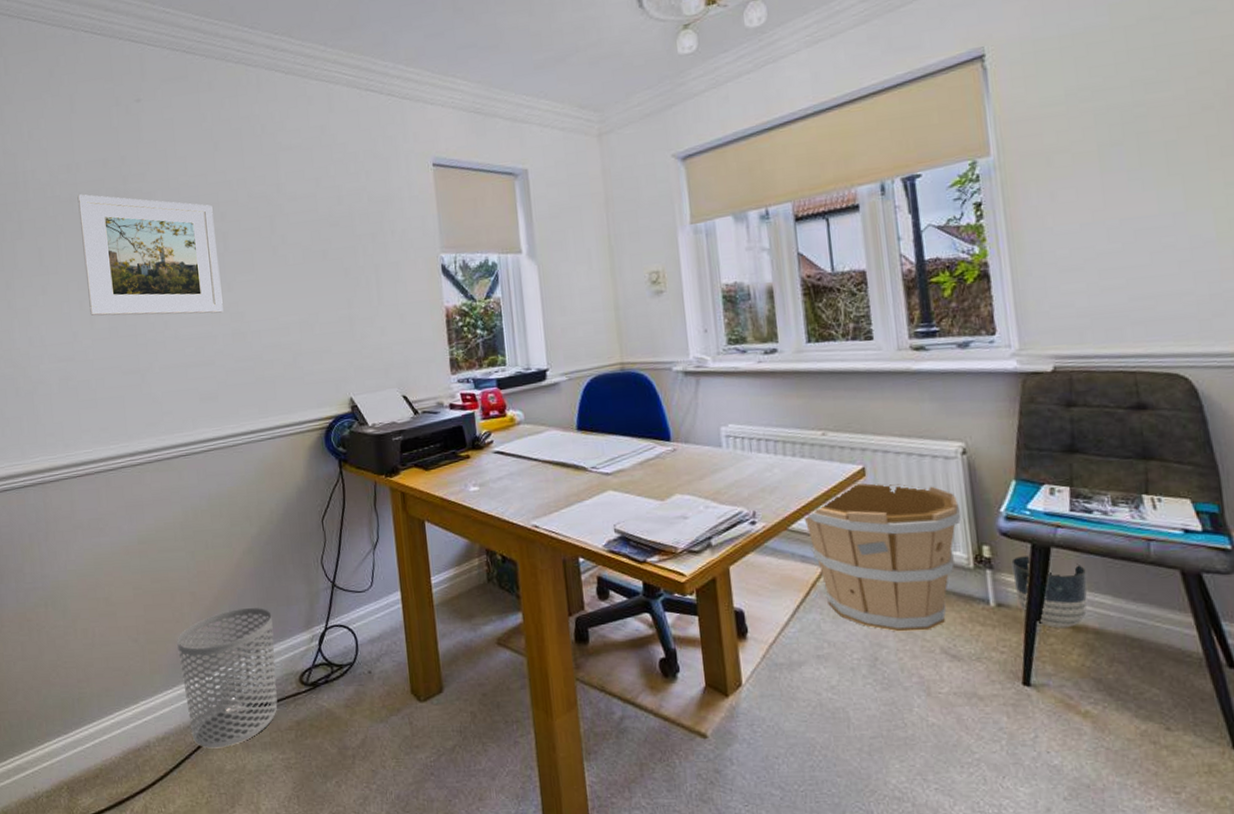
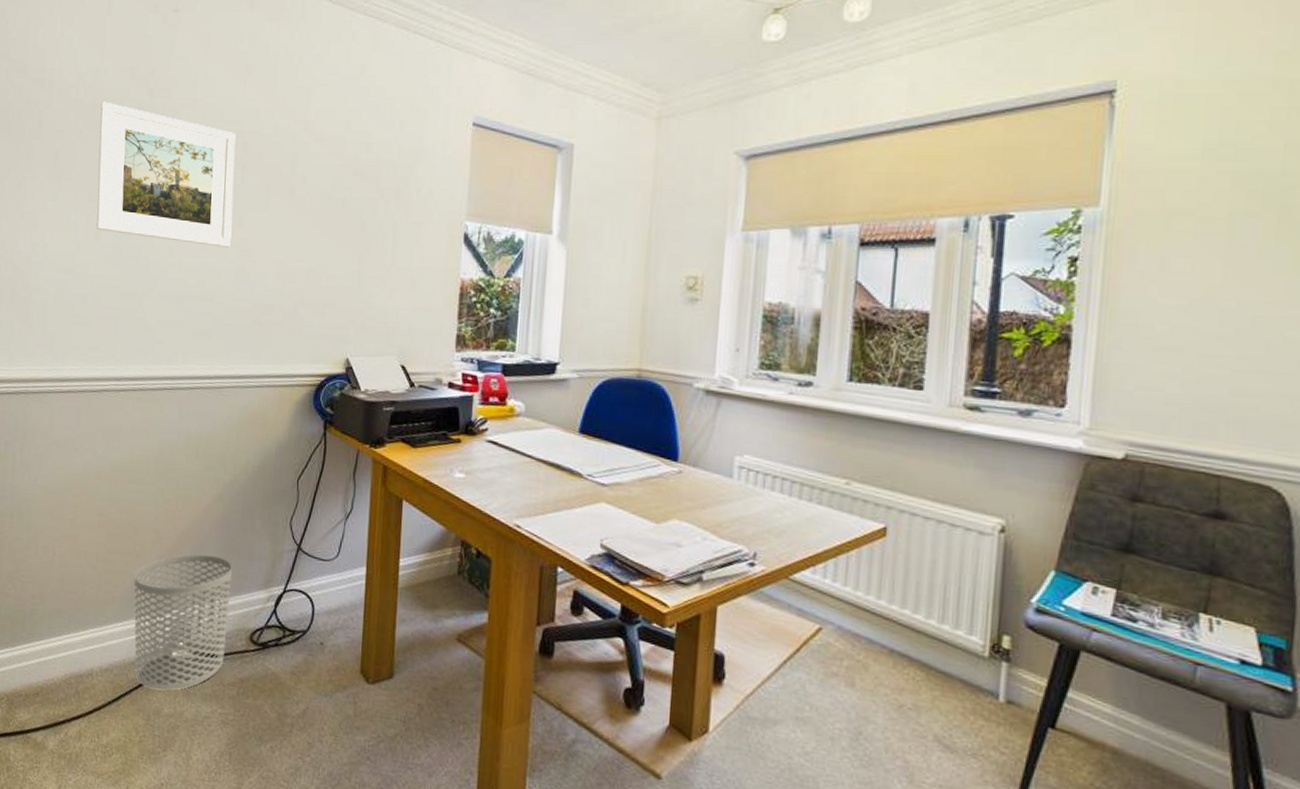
wooden bucket: present [803,483,962,632] -> none [808,541,986,714]
planter: present [1011,556,1088,629] -> none [1031,654,1118,742]

